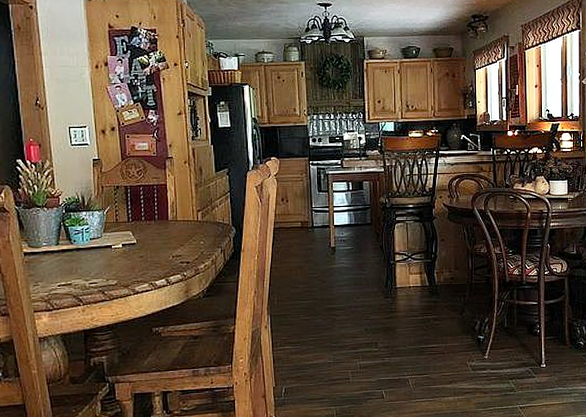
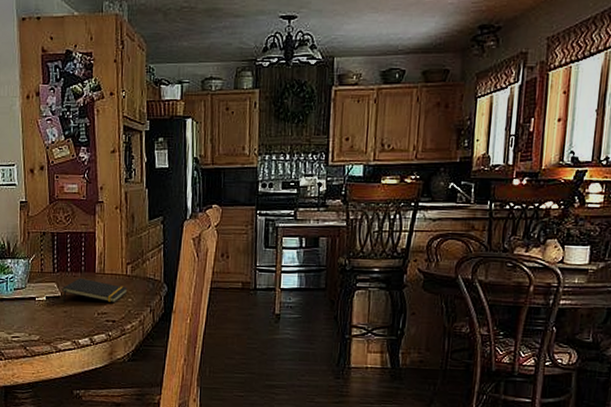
notepad: none [137,225,200,249] -> present [62,277,128,304]

